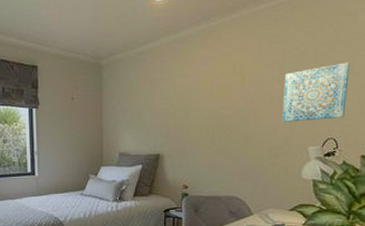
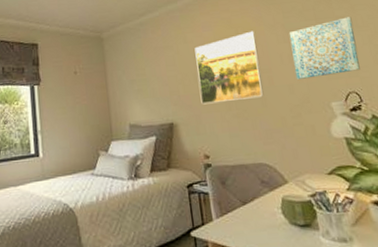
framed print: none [188,69,251,139] -> present [194,30,264,105]

